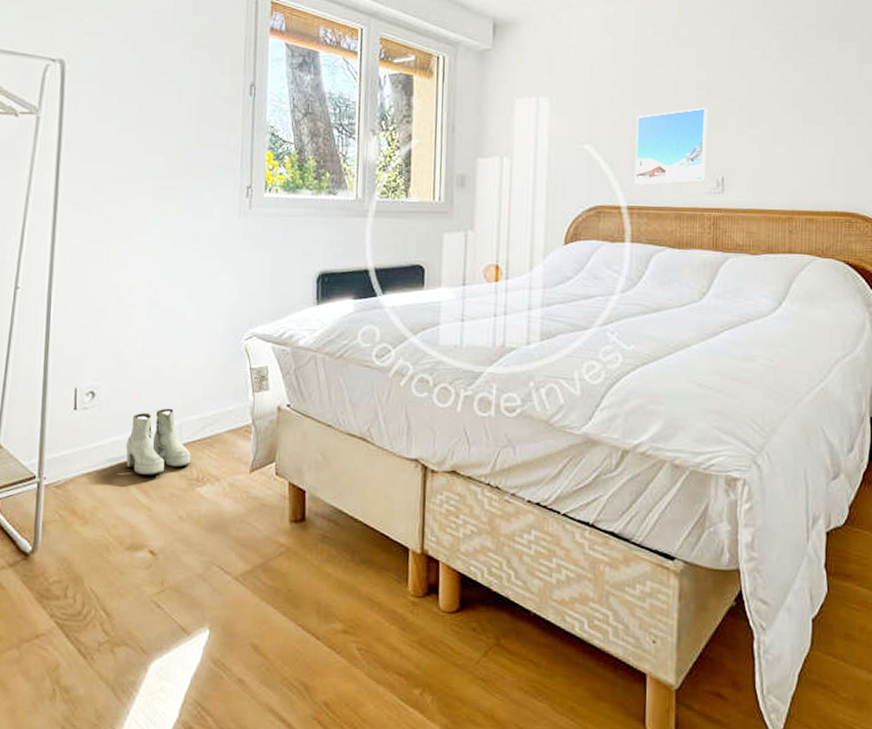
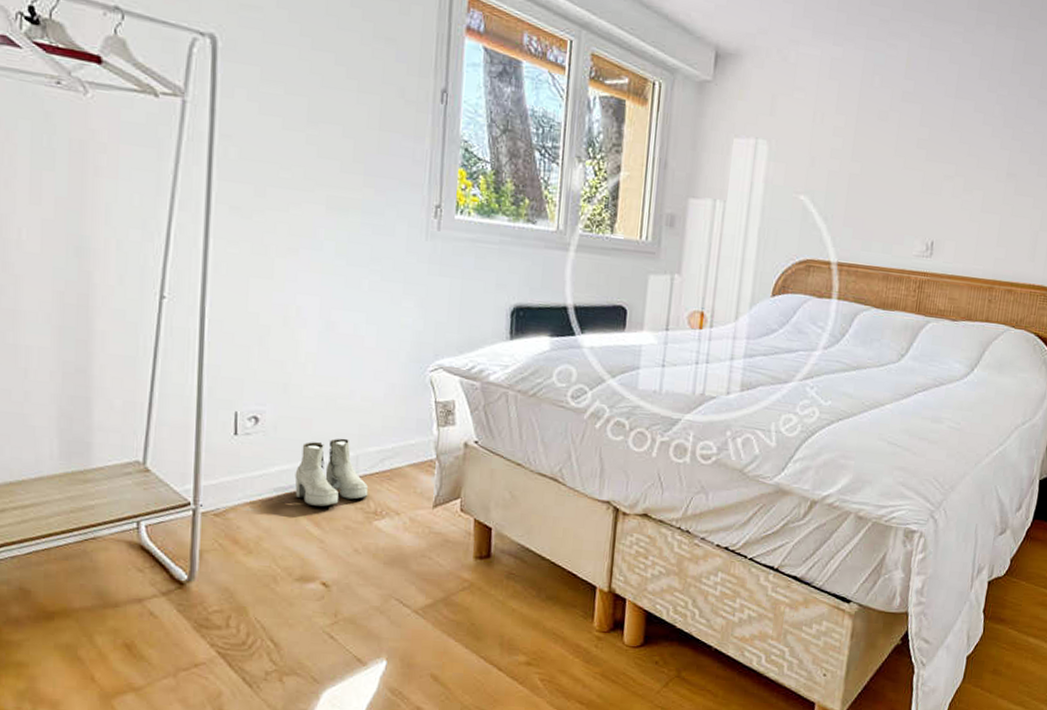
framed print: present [634,107,707,185] -> none [846,167,925,244]

